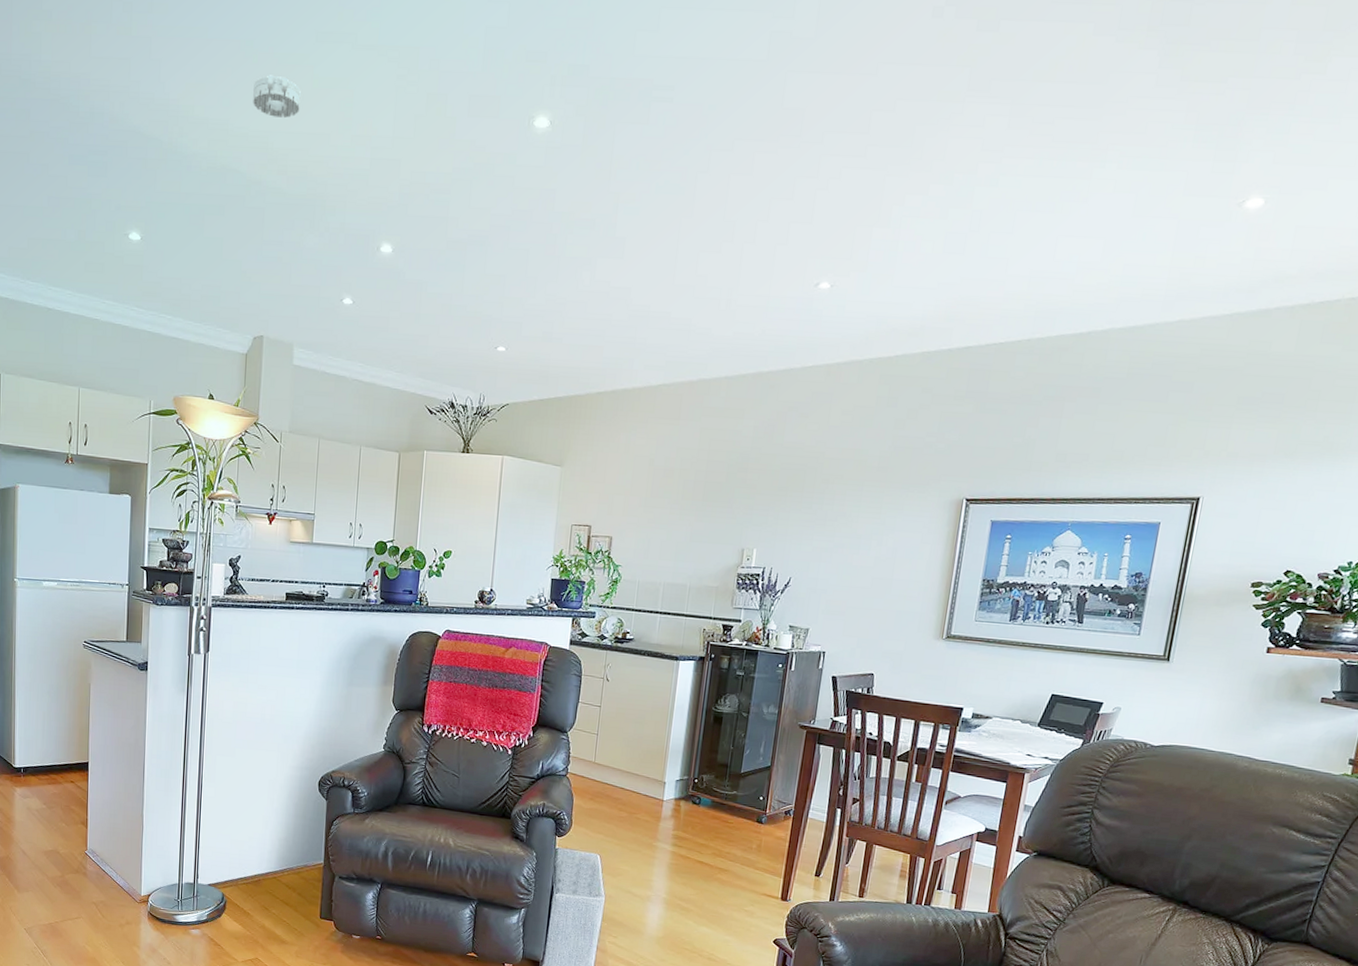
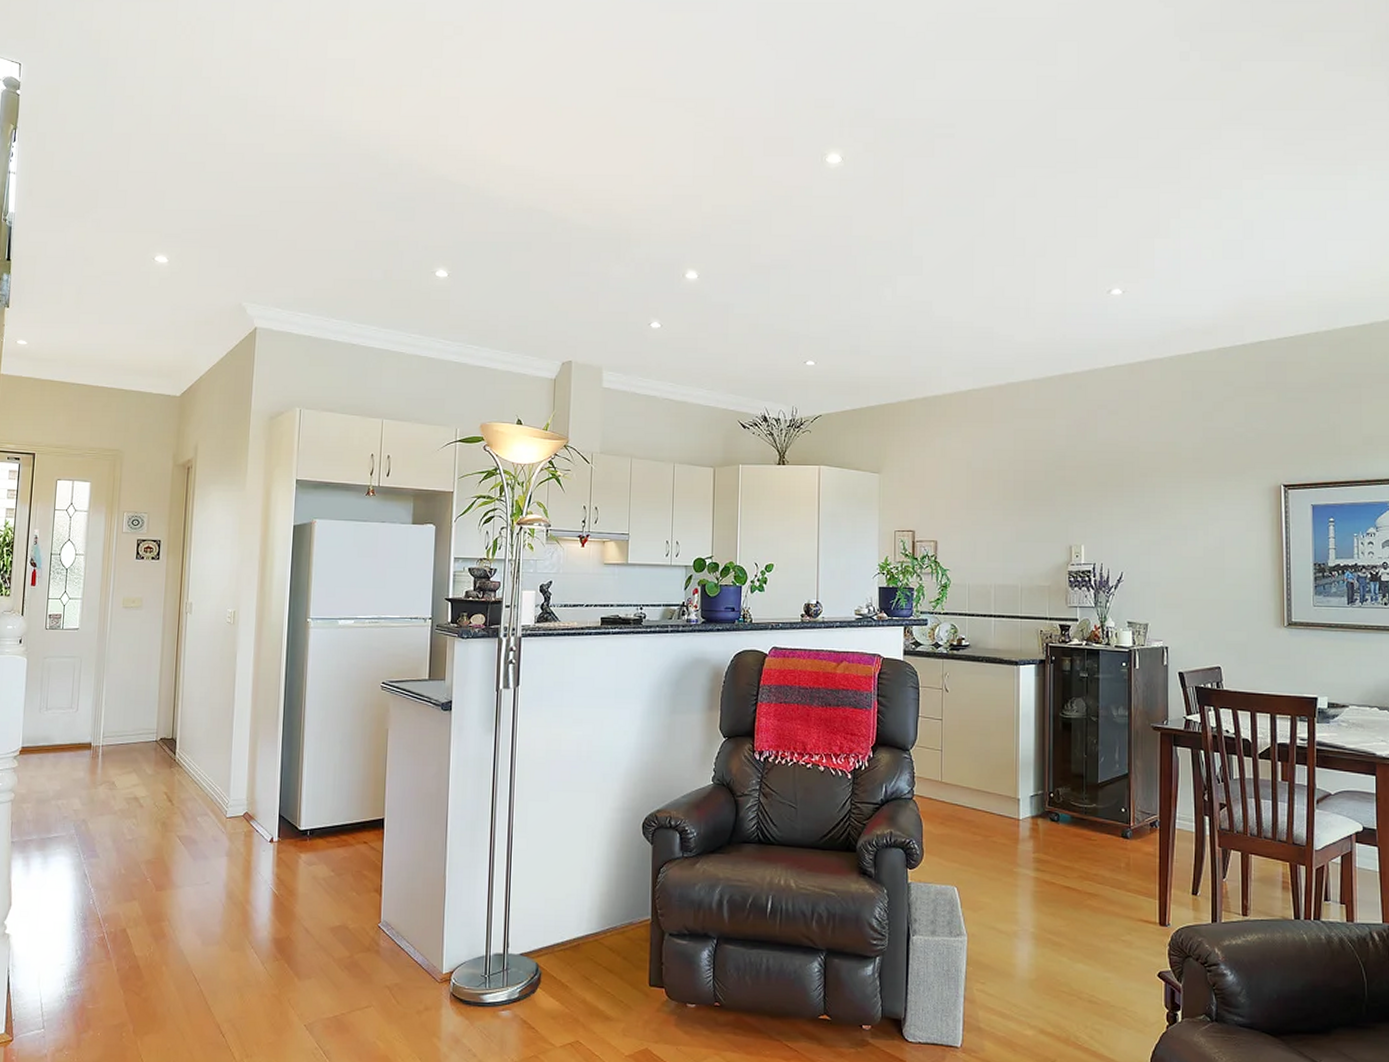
smoke detector: present [253,75,301,118] -> none [557,126,604,162]

